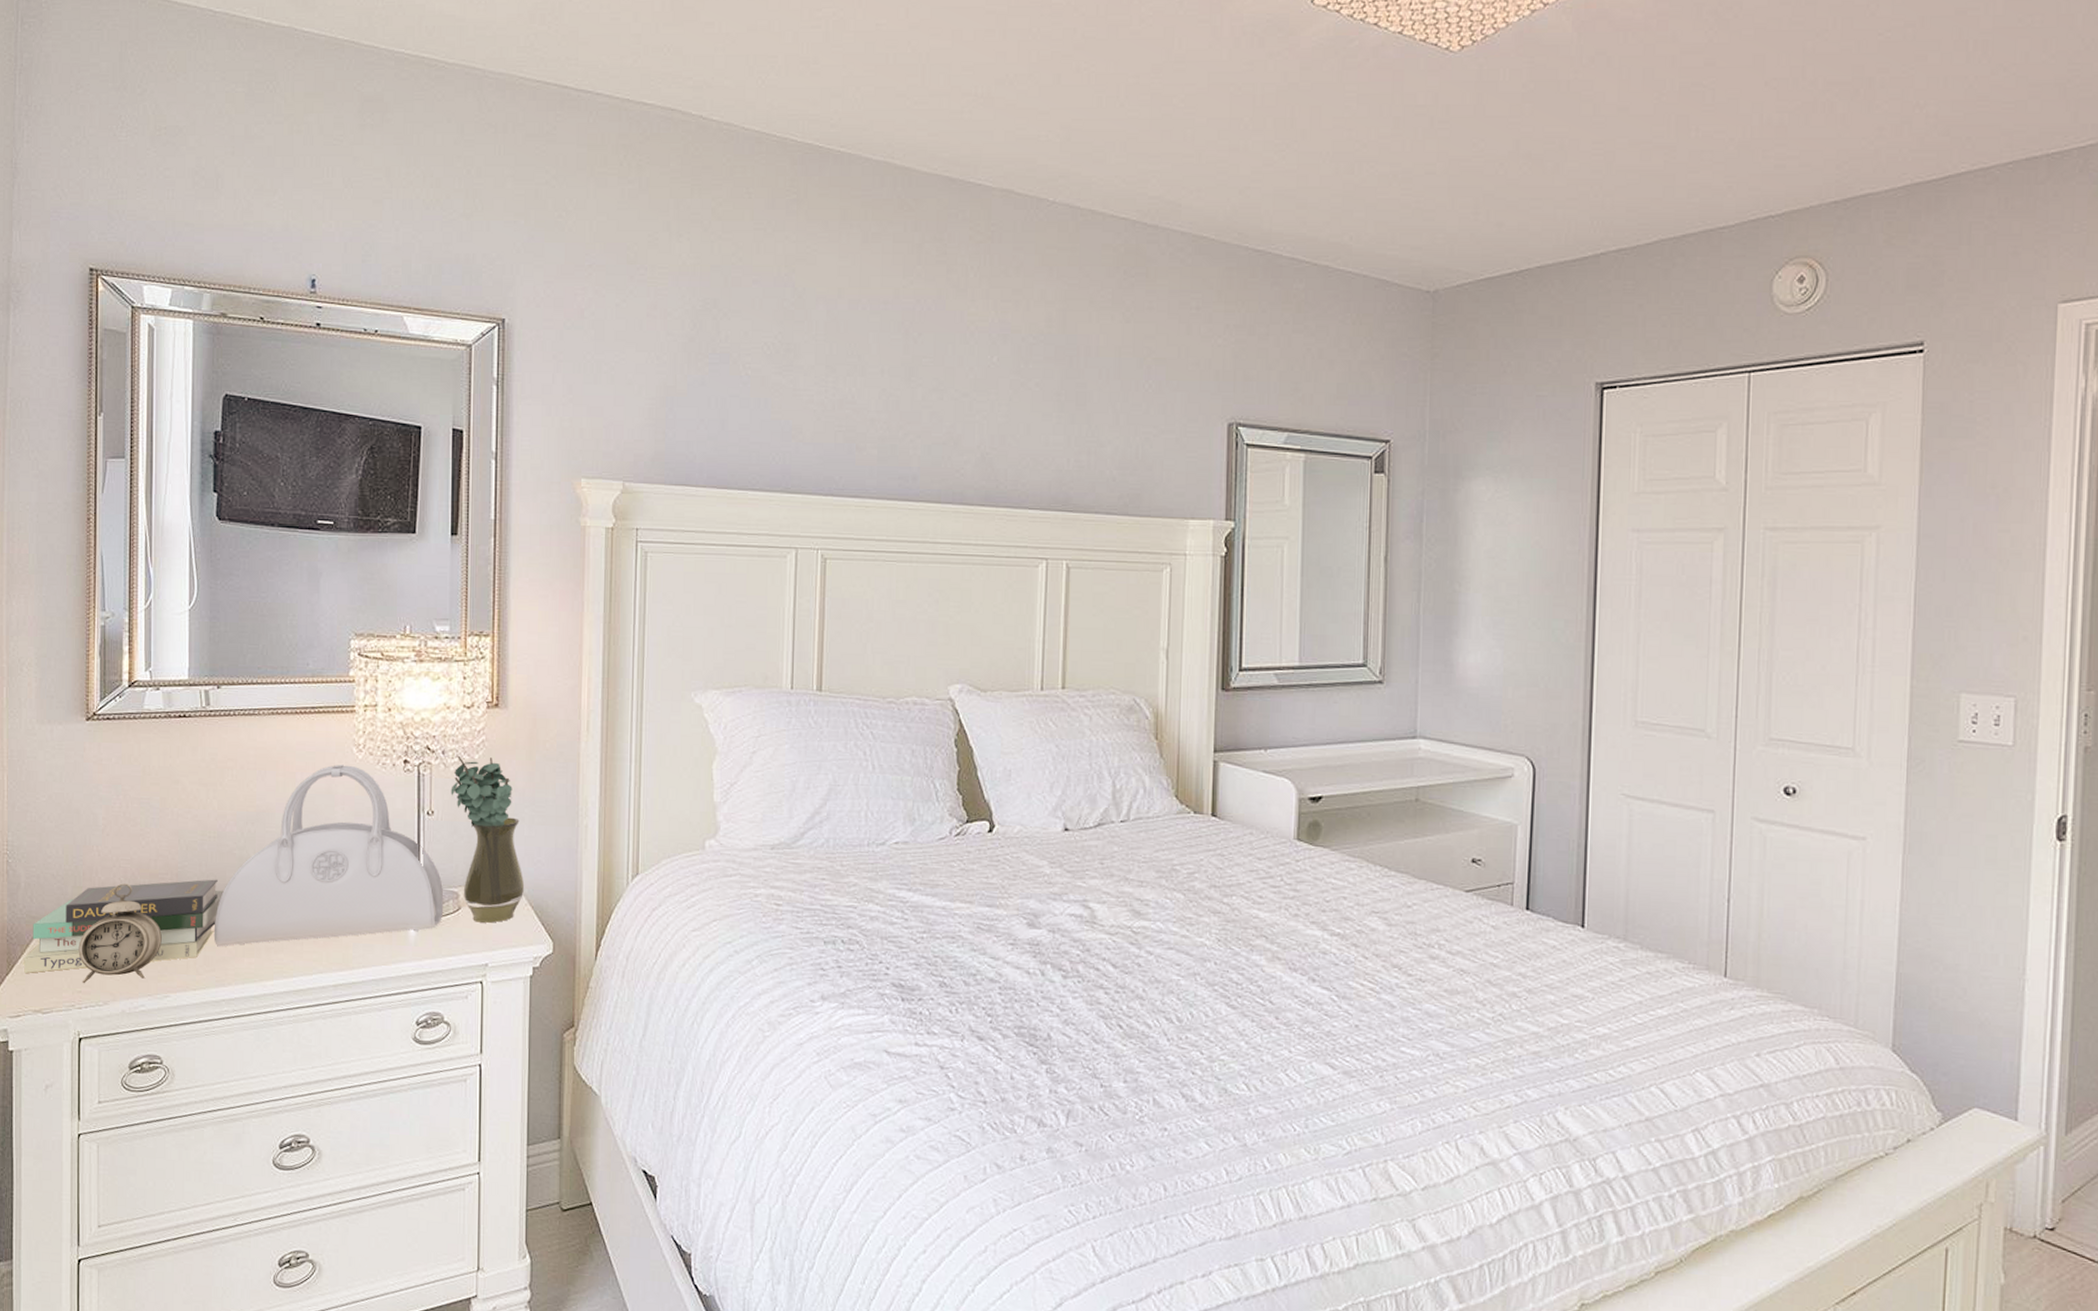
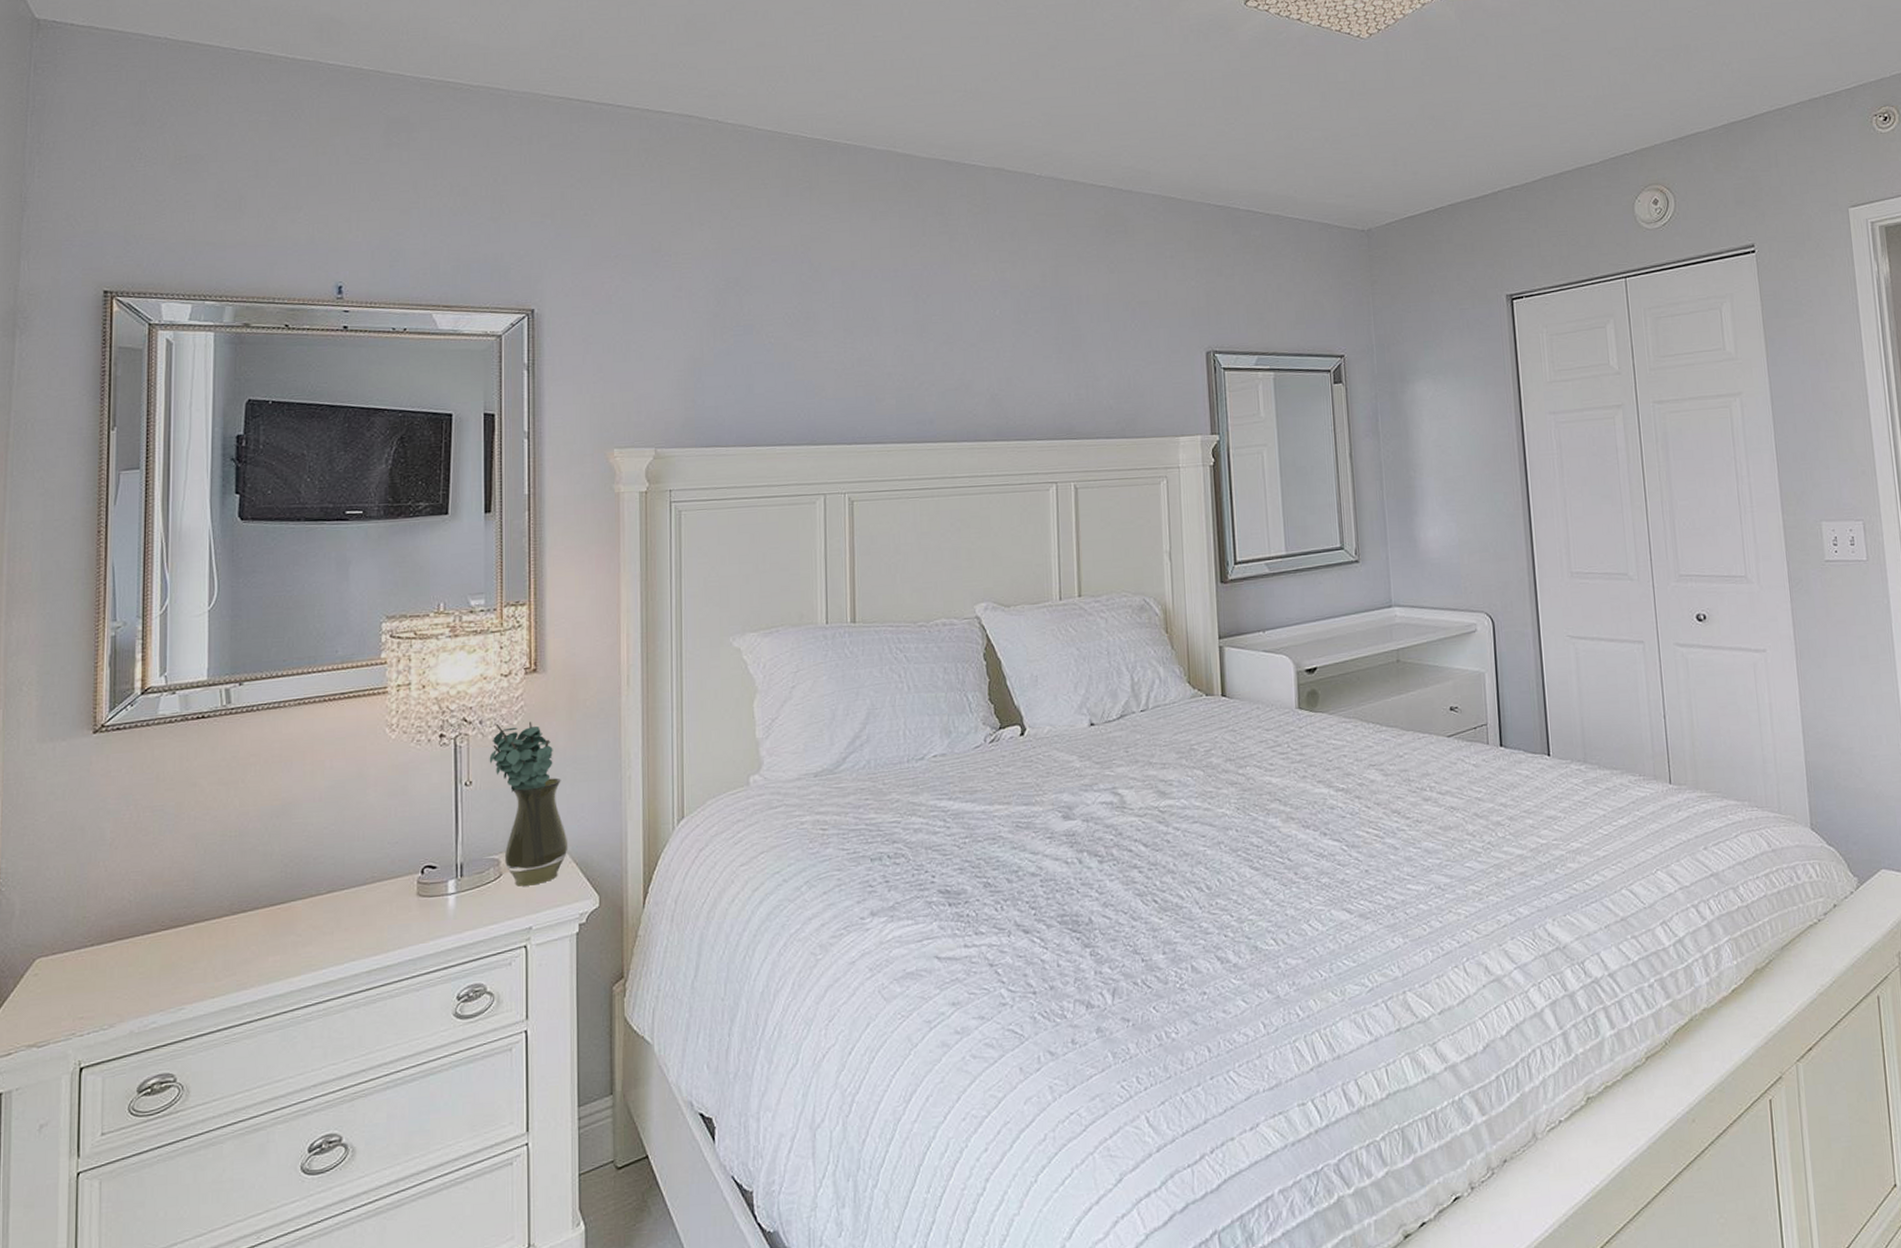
books: present [24,879,224,973] -> none [17,879,246,1006]
alarm clock: present [78,883,162,984] -> none [80,896,176,1009]
handbag: present [213,764,444,947] -> none [234,746,484,949]

